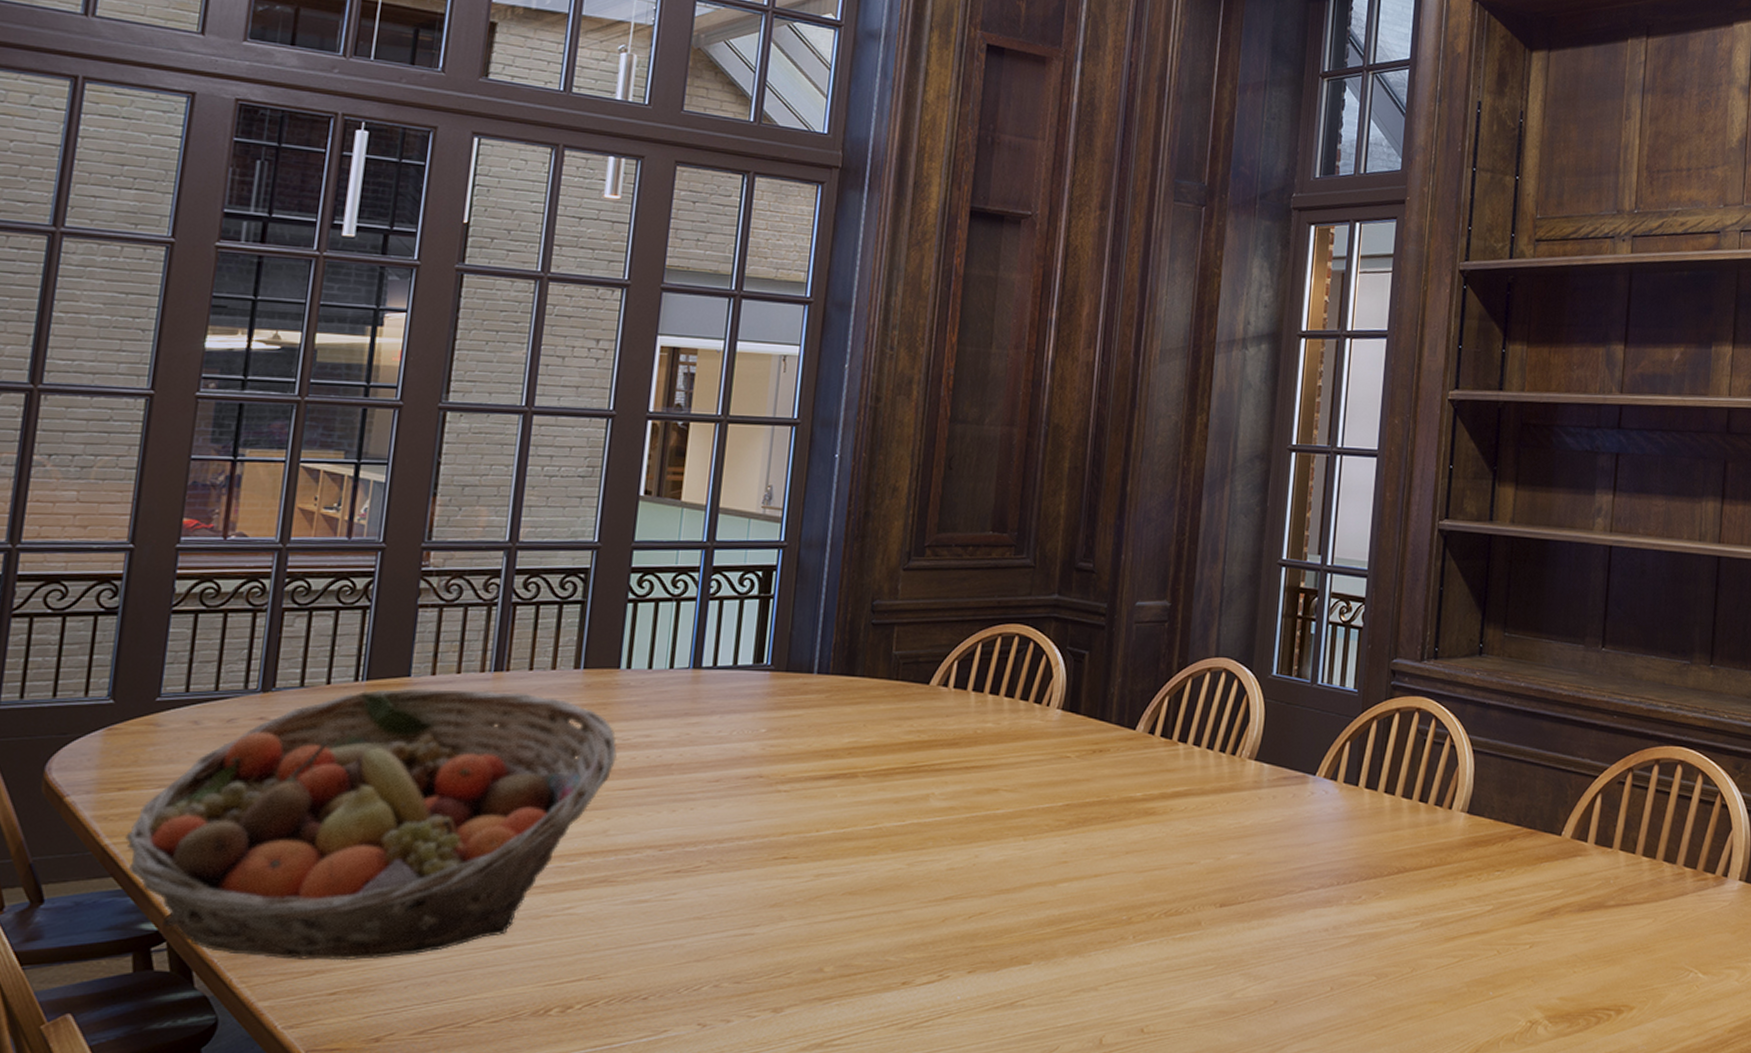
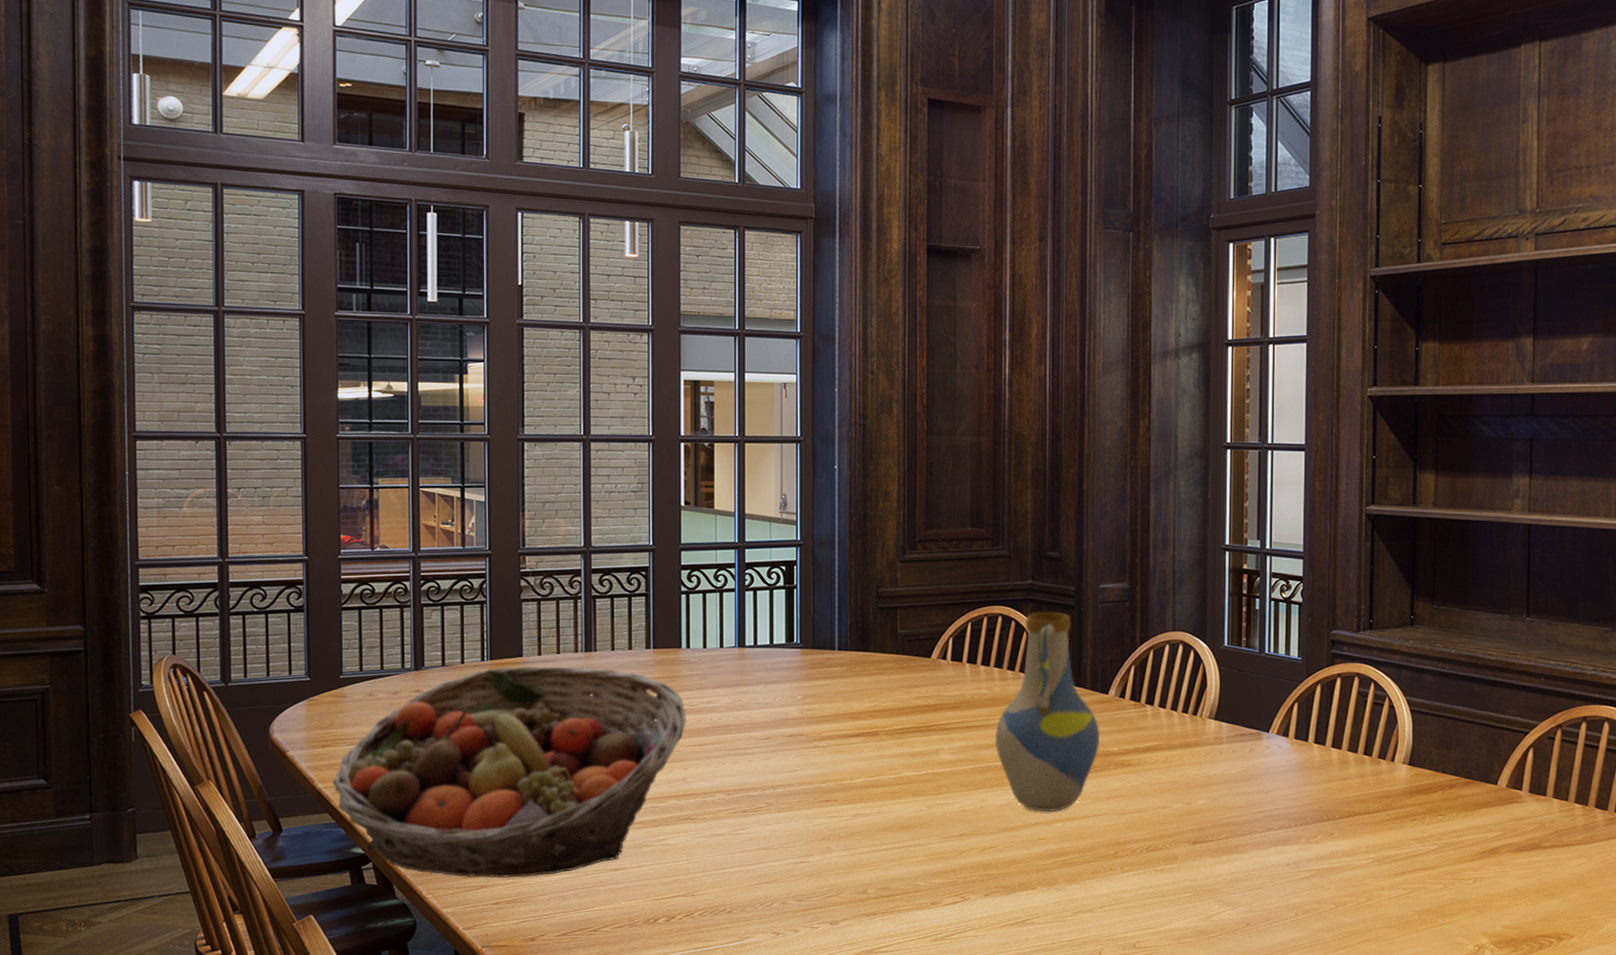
vase: none [996,632,1123,869] -> present [994,612,1100,811]

